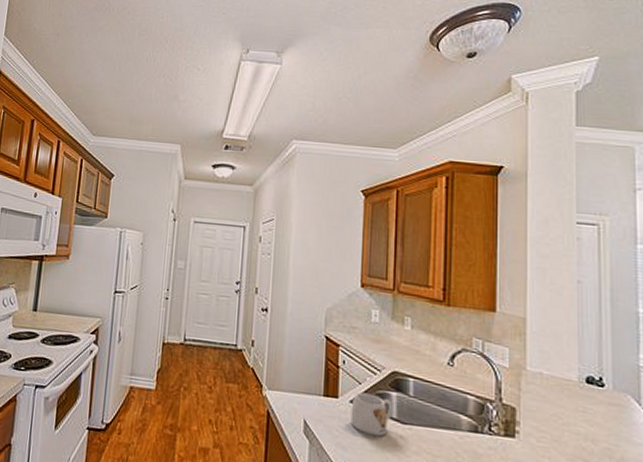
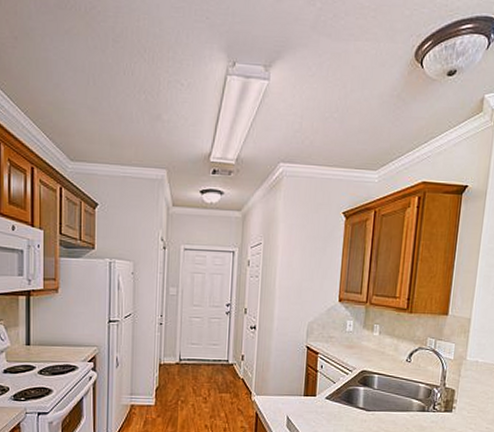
mug: present [350,392,393,437] -> none [325,390,360,423]

